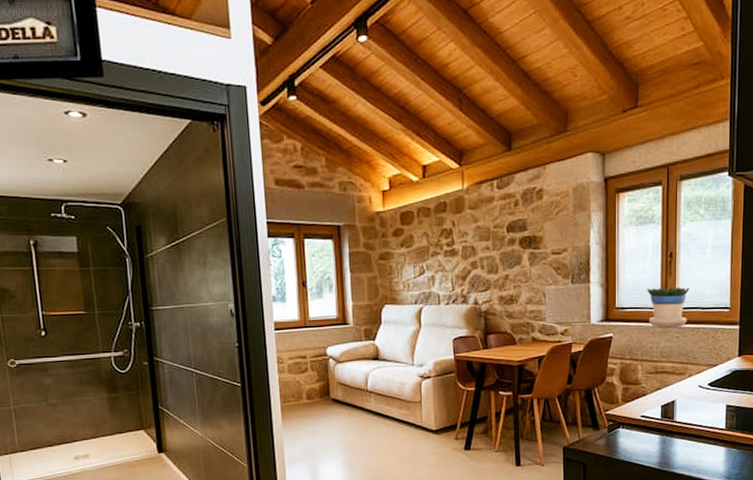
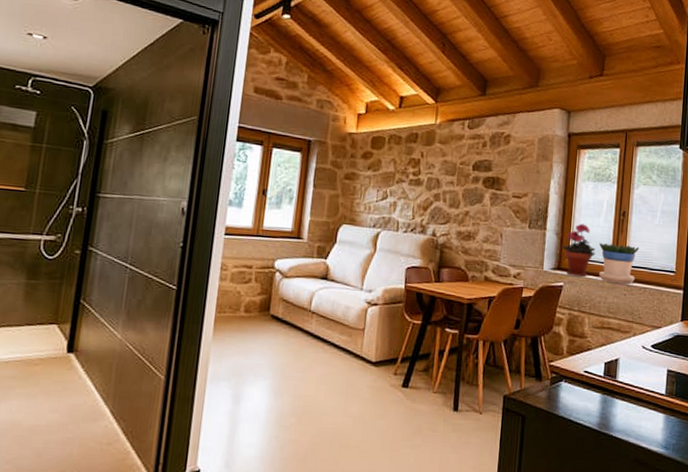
potted plant: none [607,271,643,326] -> present [561,223,596,278]

